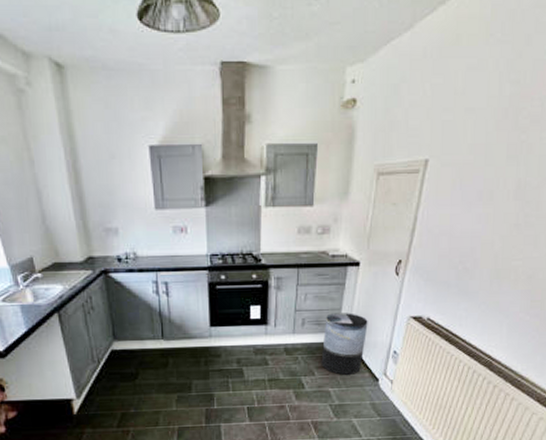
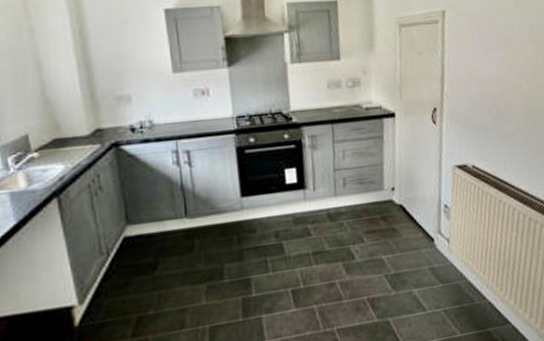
trash can: present [321,313,368,375] -> none [367,167,414,239]

